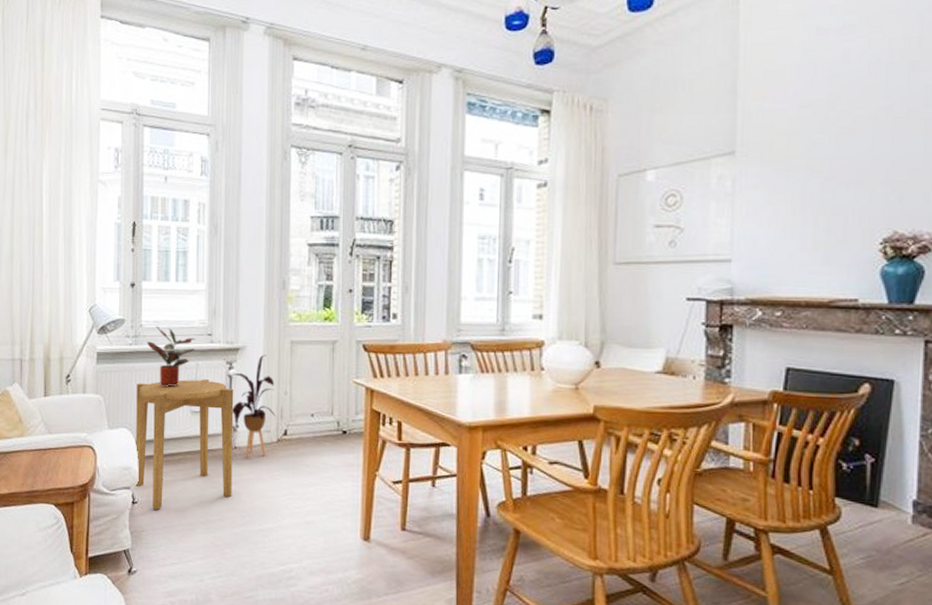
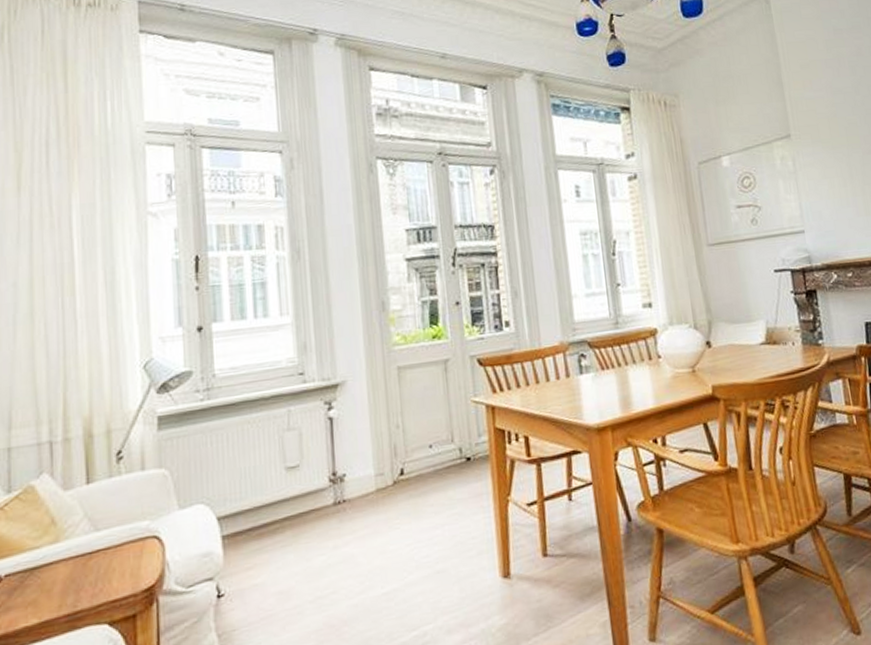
side table: present [135,379,234,510] -> none [213,426,346,599]
potted plant: present [146,326,196,388] -> none [222,373,285,445]
house plant: present [226,354,275,458] -> none [325,386,388,511]

